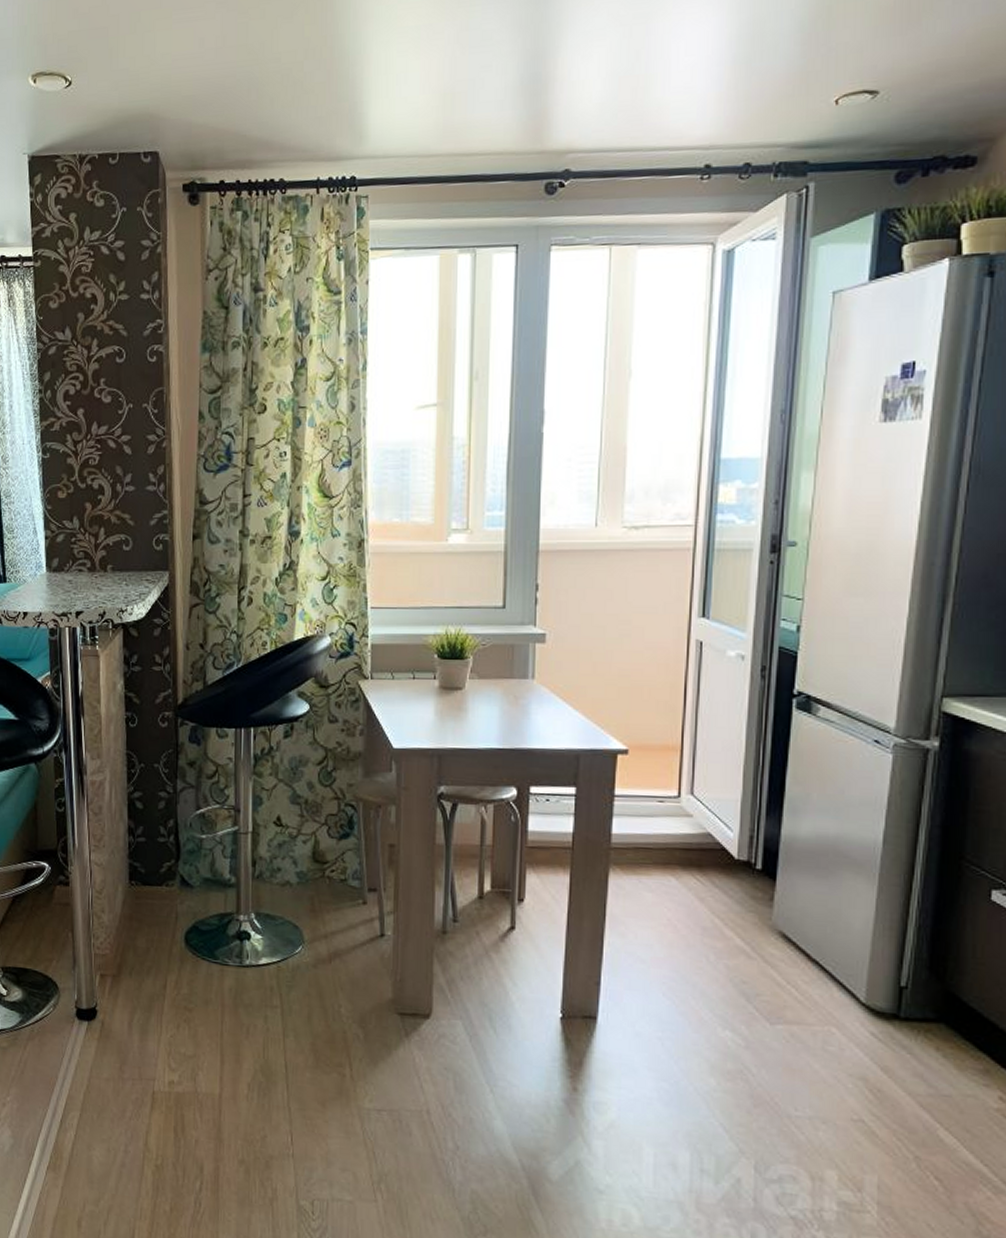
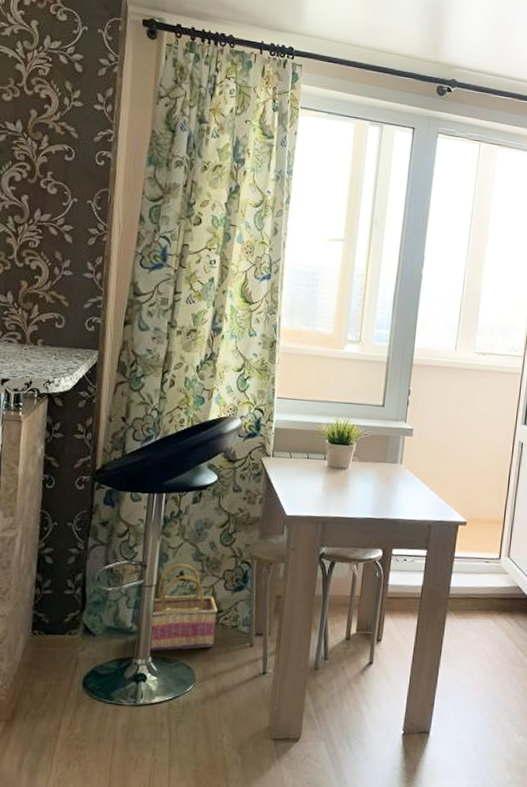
basket: none [249,807,322,907] -> present [149,563,218,651]

